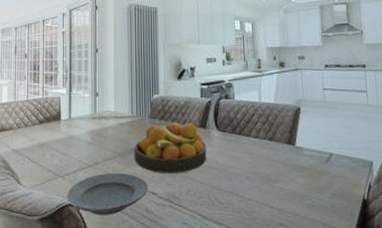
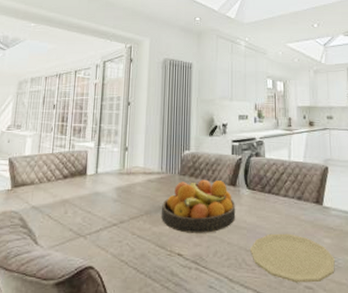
plate: present [67,173,148,215] -> none [87,233,174,279]
plate: none [222,173,309,220] -> present [250,233,335,283]

